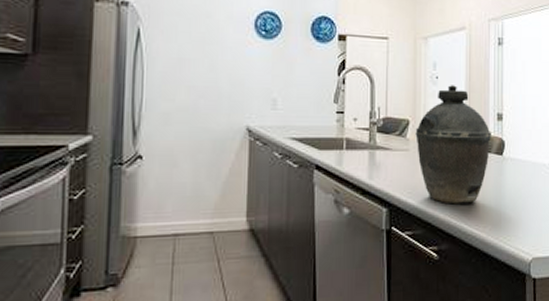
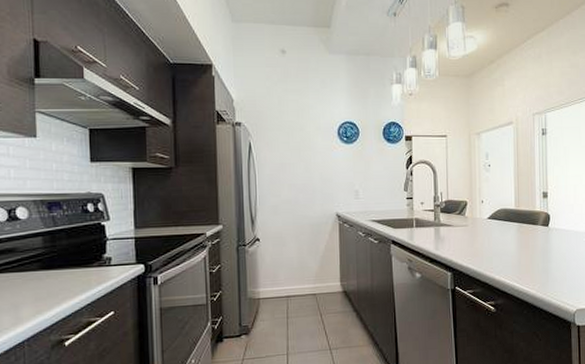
kettle: present [415,85,491,205] -> none [472,171,538,268]

